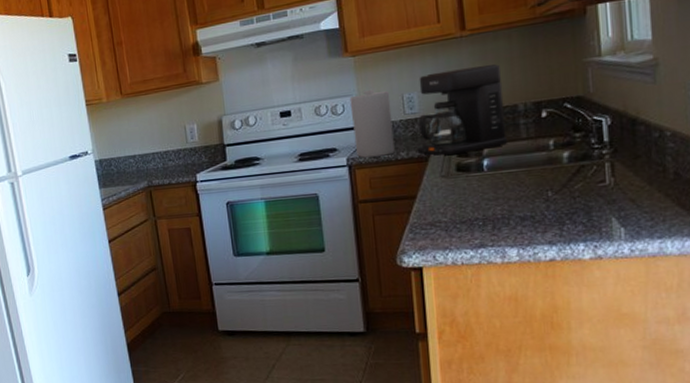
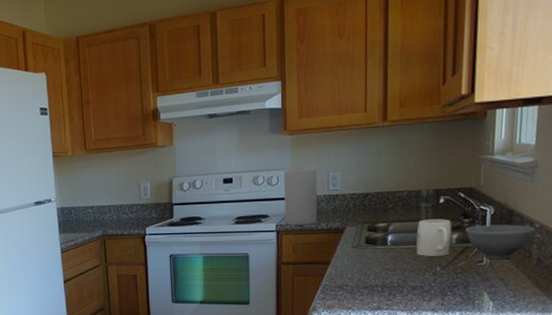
coffee maker: present [417,64,508,156] -> none [335,153,412,229]
mug: none [517,135,563,181] -> present [416,219,452,256]
bowl: none [578,134,666,178] -> present [465,224,535,260]

